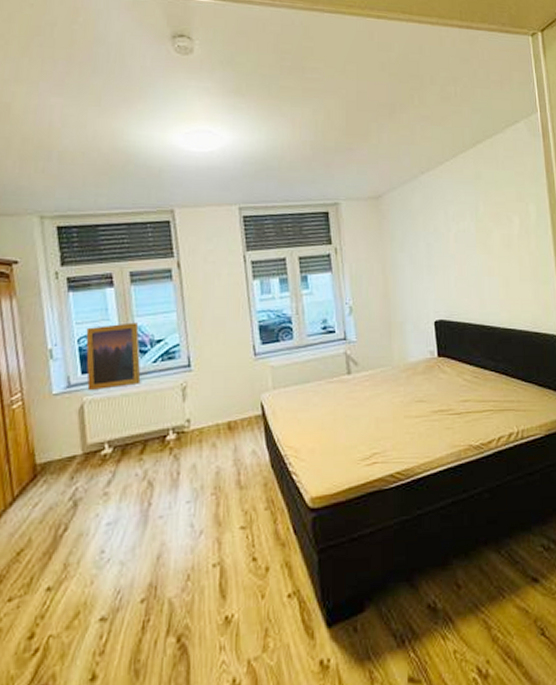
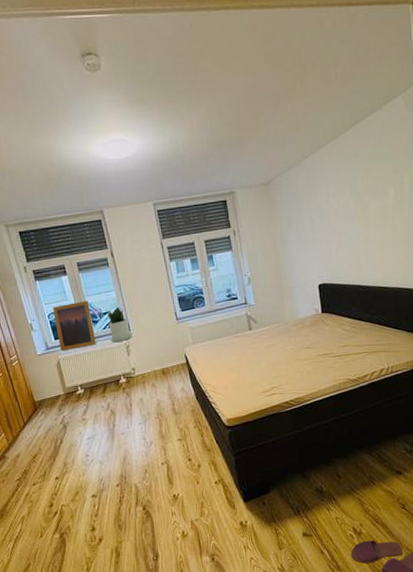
planter: none [160,333,193,382] -> present [106,307,133,343]

